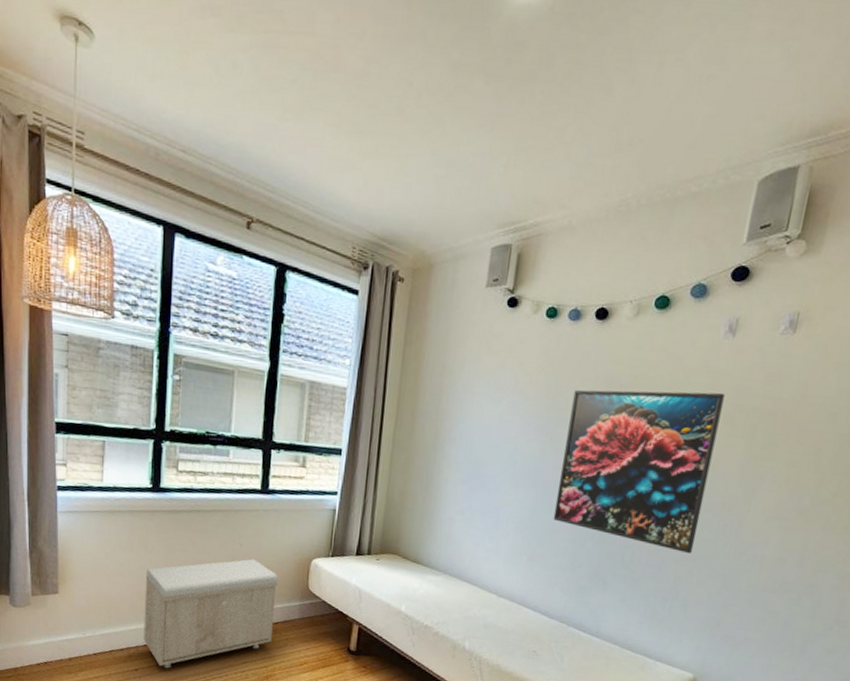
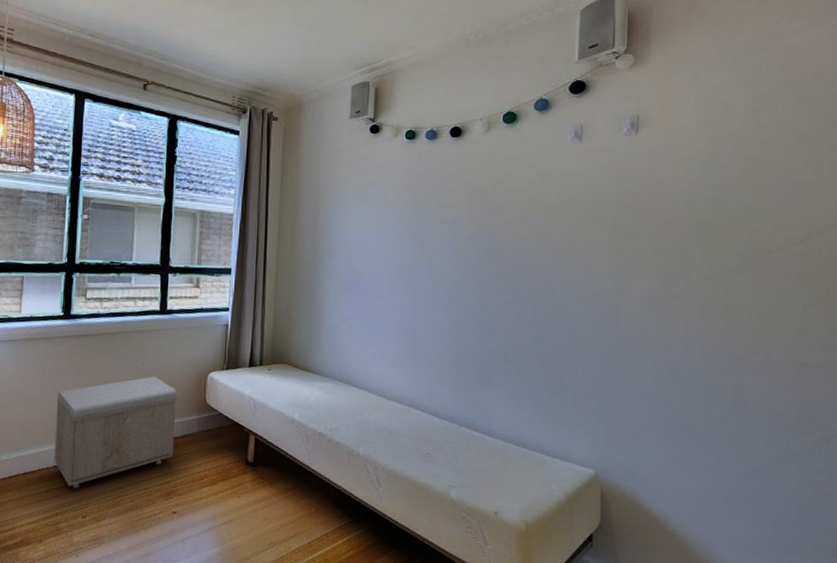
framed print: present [553,390,725,554] -> none [432,191,581,346]

